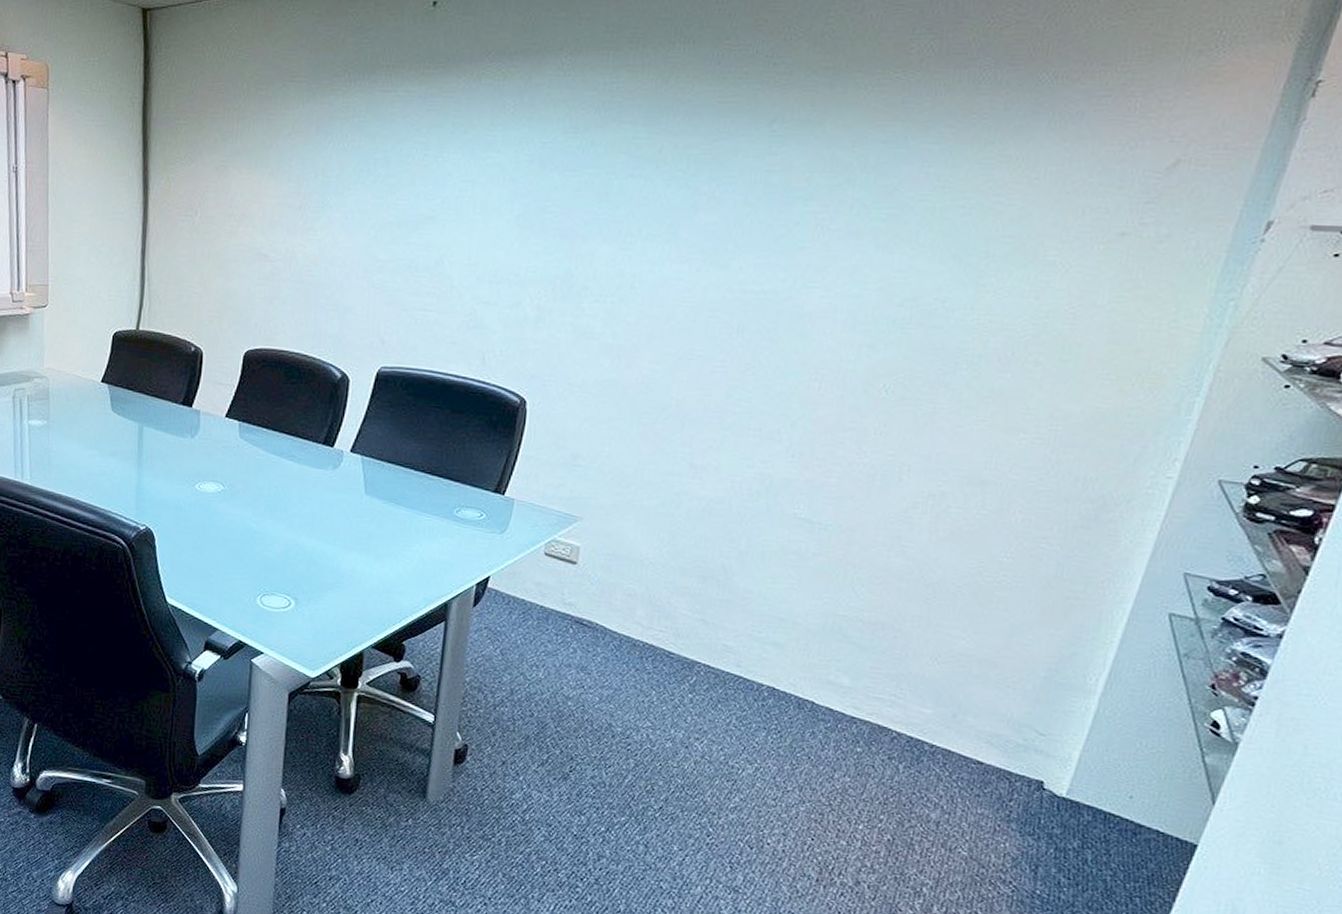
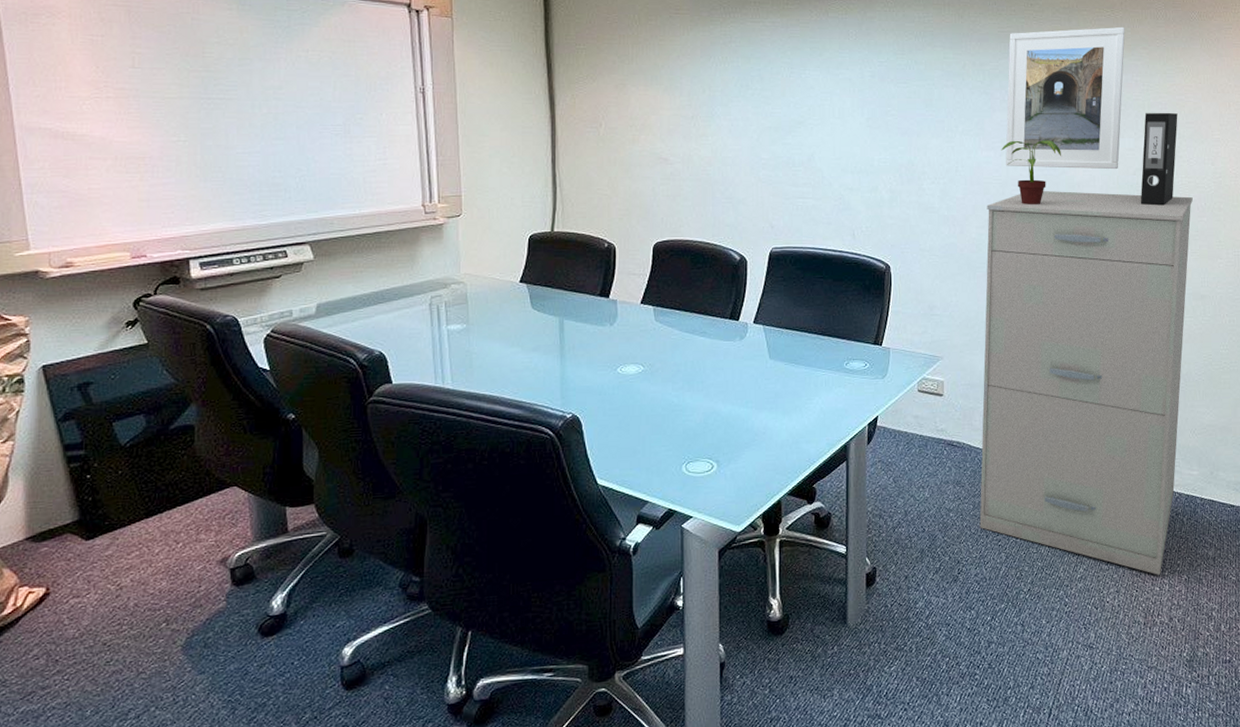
filing cabinet: none [604,321,993,827] -> present [979,191,1193,575]
potted plant: none [699,251,790,339] -> present [1001,140,1061,206]
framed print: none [704,94,922,298] -> present [1005,26,1125,170]
binder: none [903,220,990,352] -> present [1140,112,1178,206]

